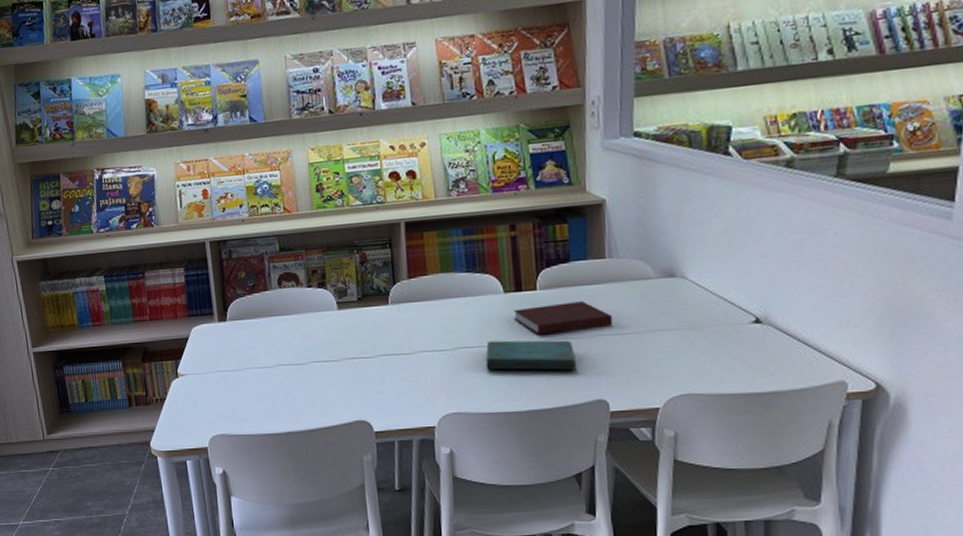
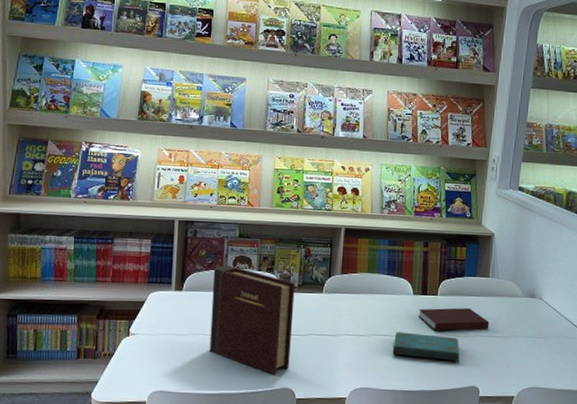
book: none [257,285,361,407] -> present [209,265,295,375]

